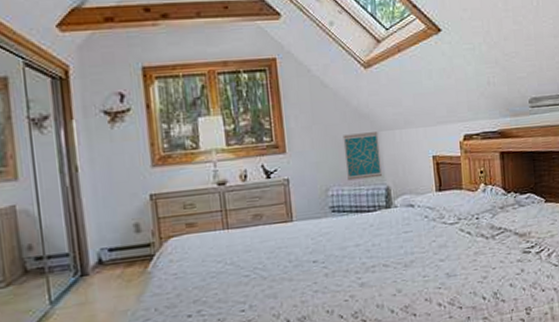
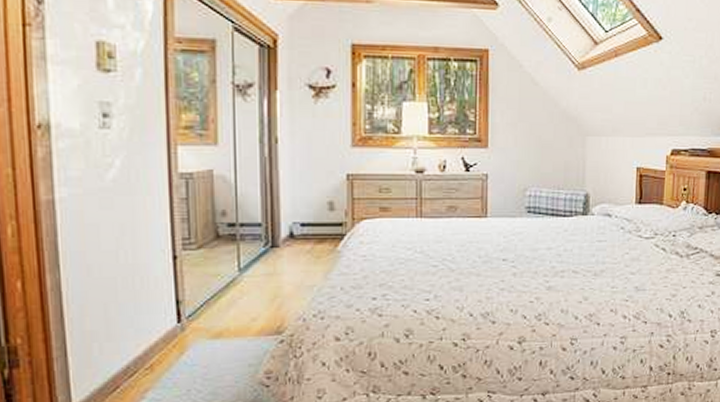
wall art: present [343,132,383,181] -> none [546,136,584,183]

